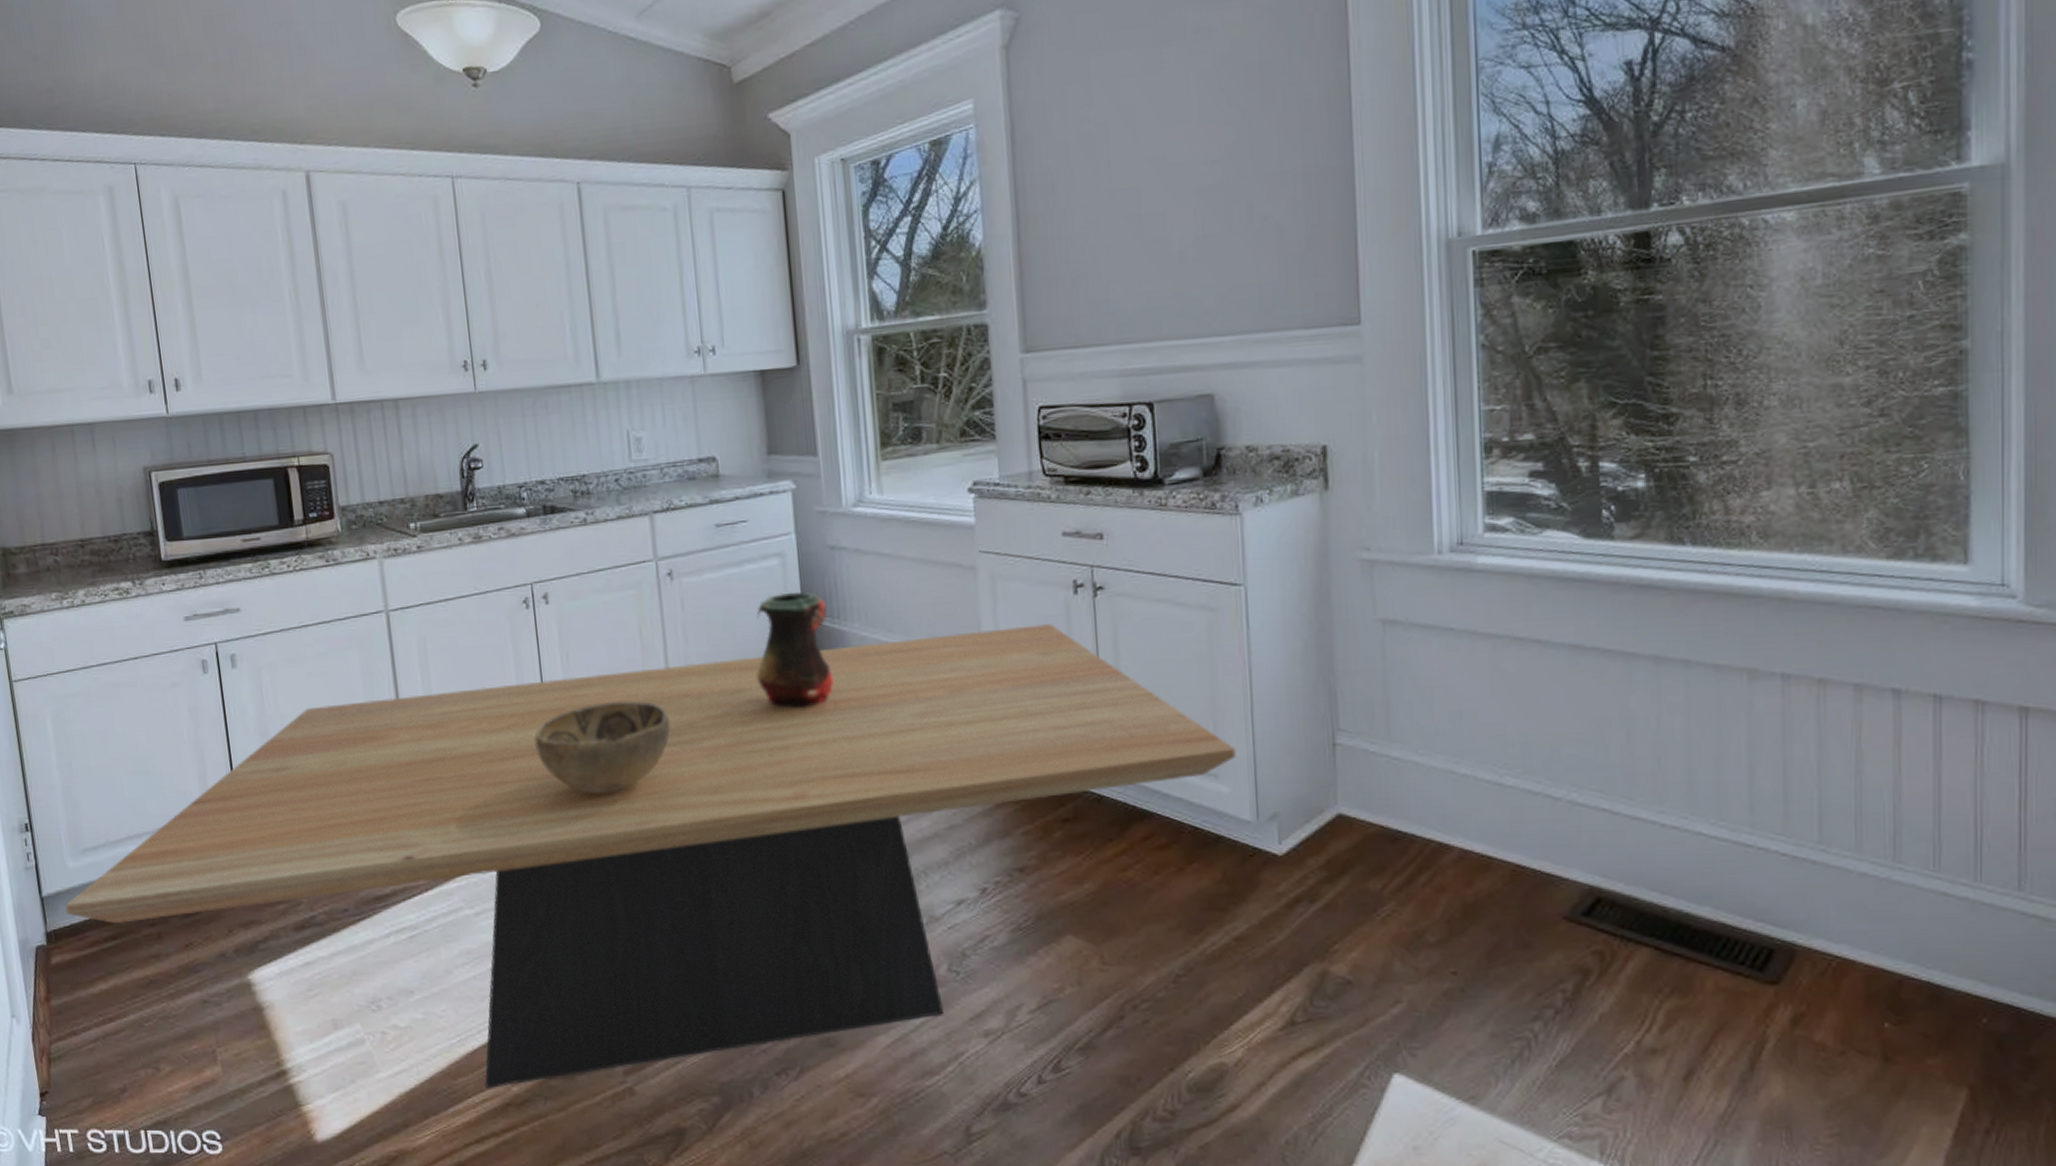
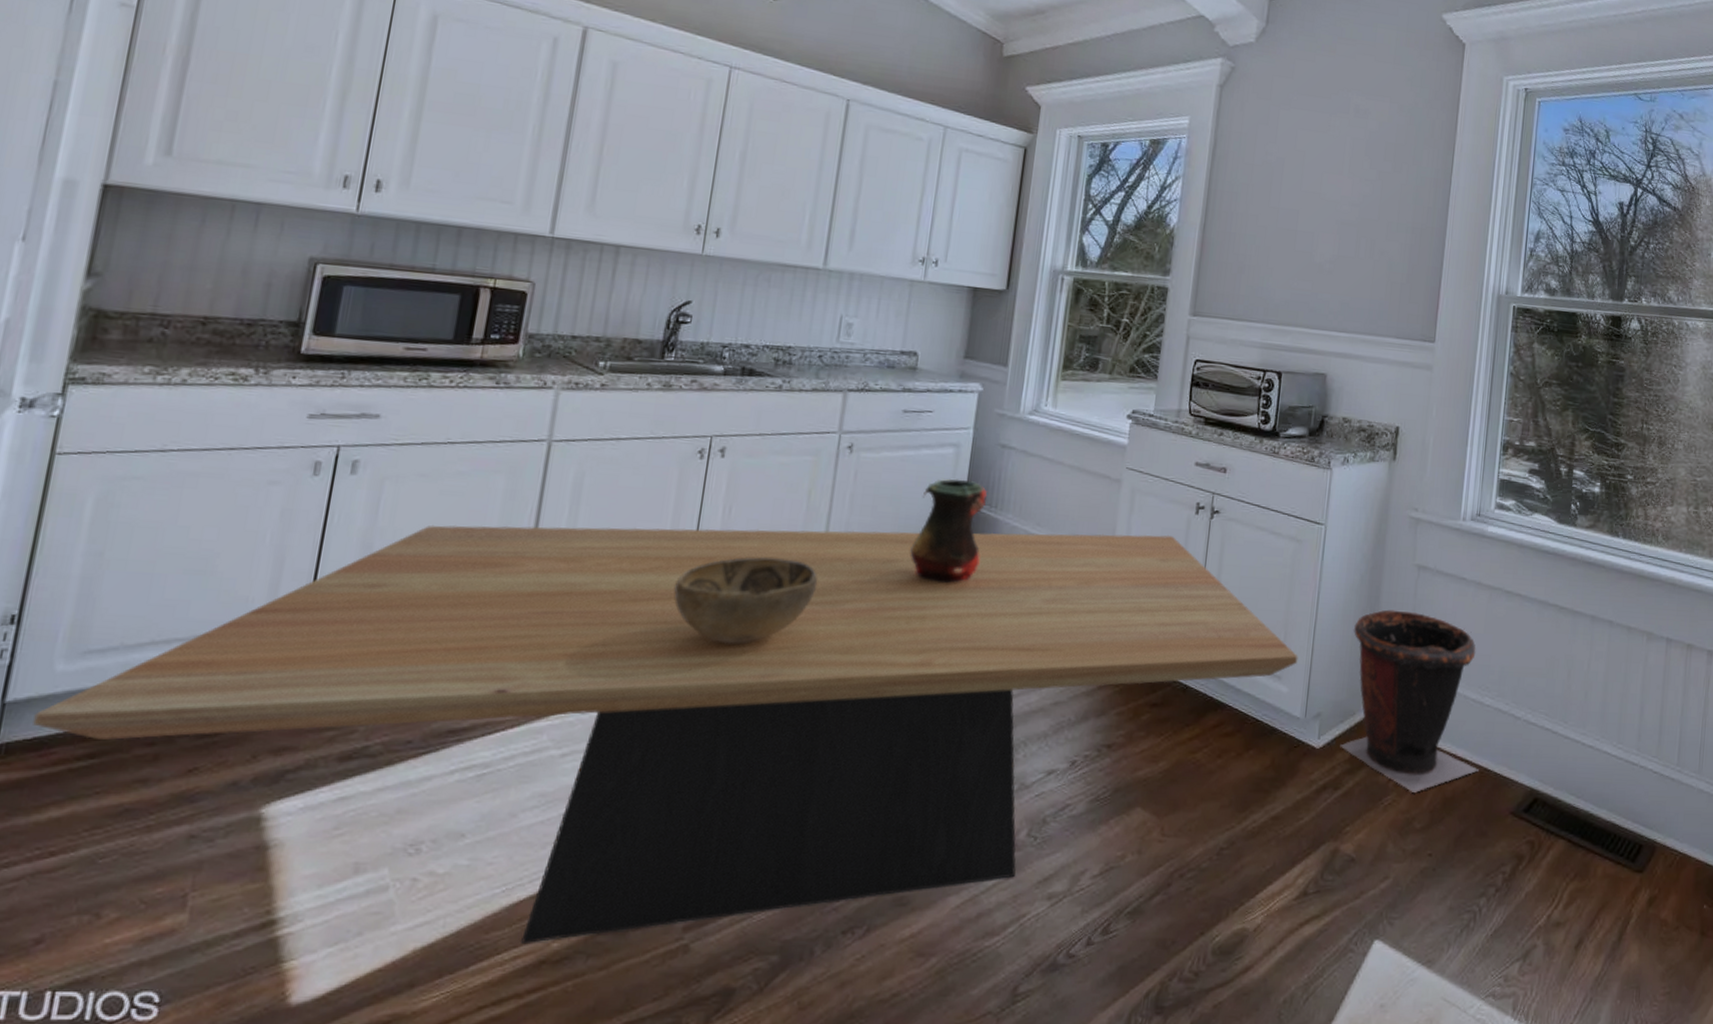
waste bin: none [1305,679,1508,900] -> present [1340,609,1479,793]

